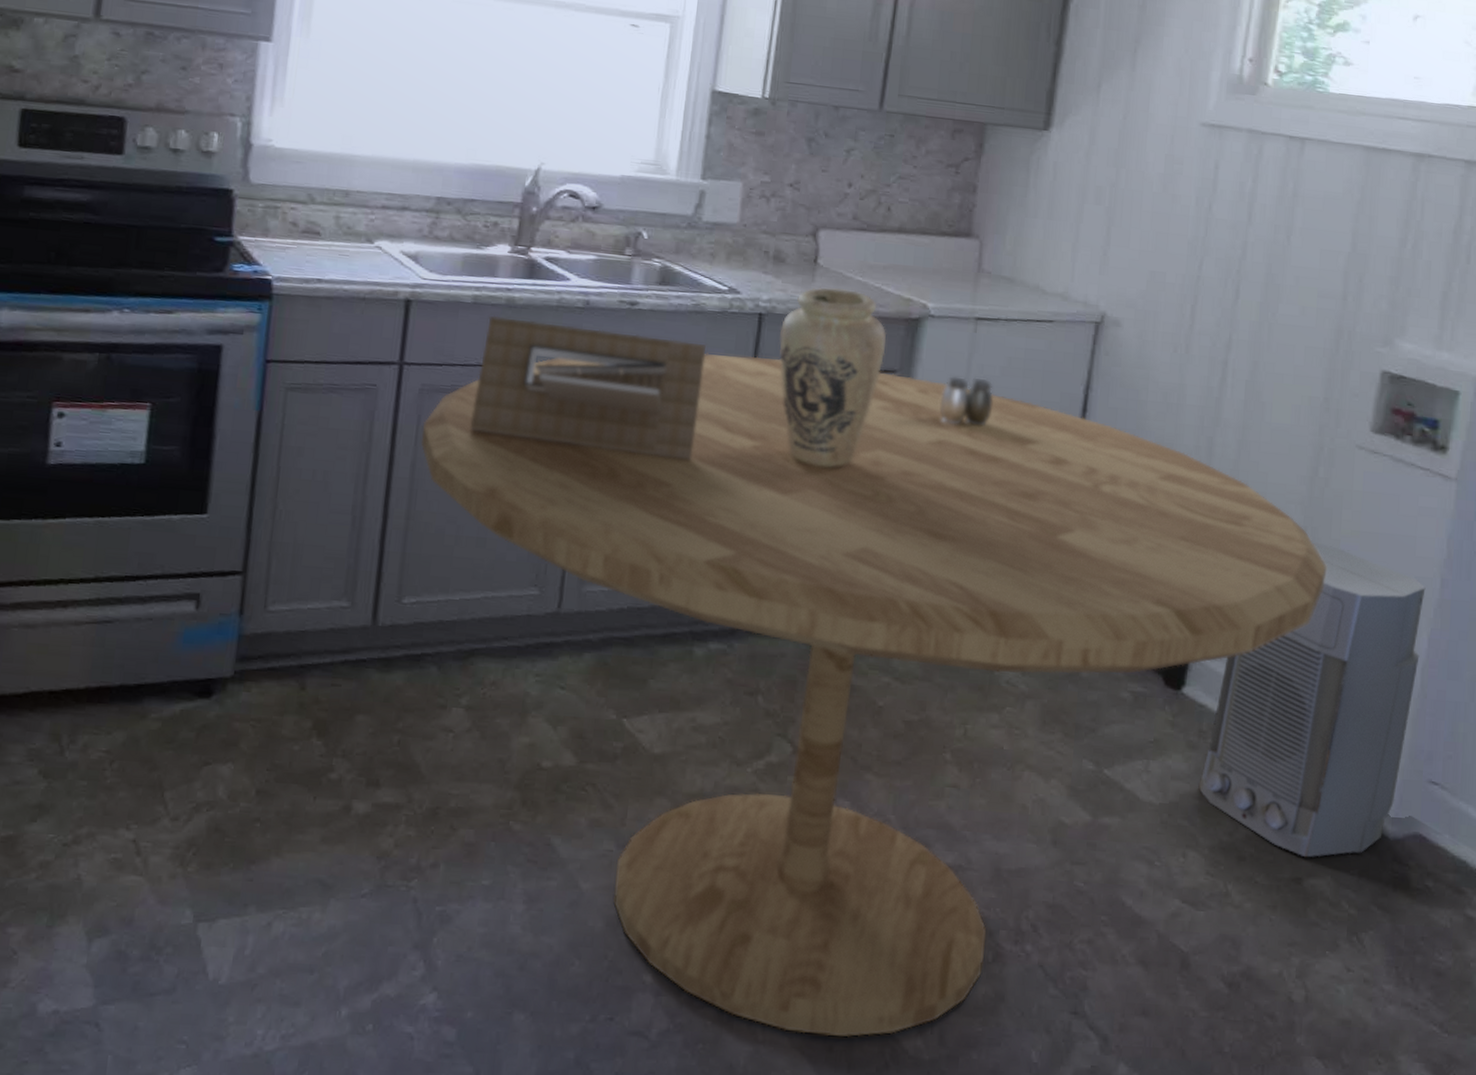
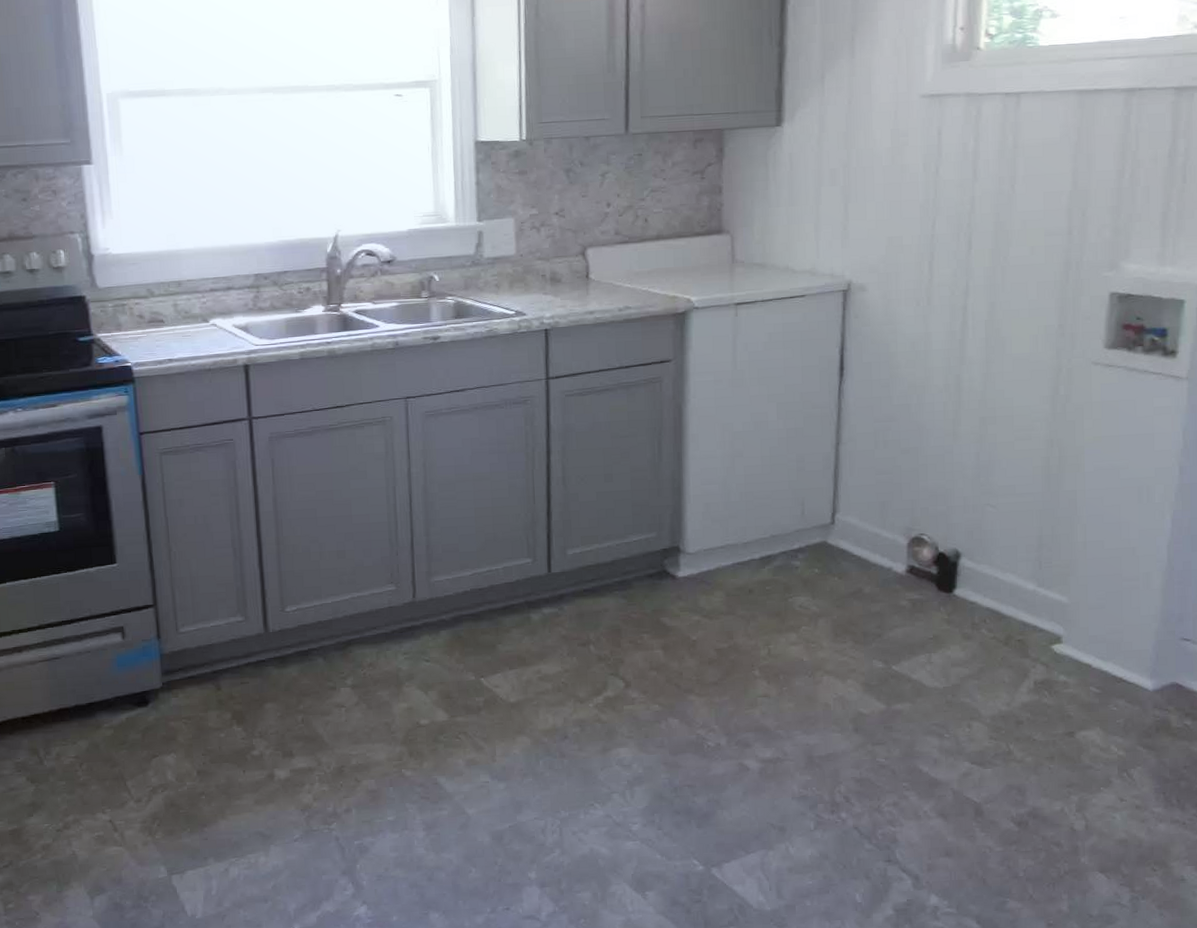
dining table: present [420,353,1327,1038] -> none [276,363,1074,902]
architectural model: present [470,315,708,460] -> none [315,363,506,465]
vase: present [778,288,887,468] -> none [565,296,660,452]
salt and pepper shaker: present [940,375,994,426] -> none [714,354,760,398]
air purifier: present [1198,543,1426,858] -> none [976,452,1166,715]

